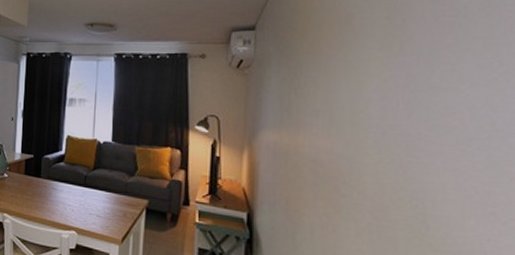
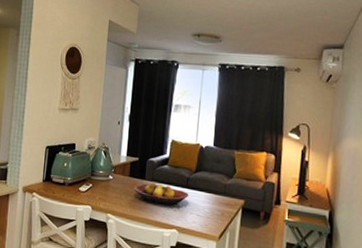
fruit bowl: none [29,181,87,206] -> present [134,183,188,206]

